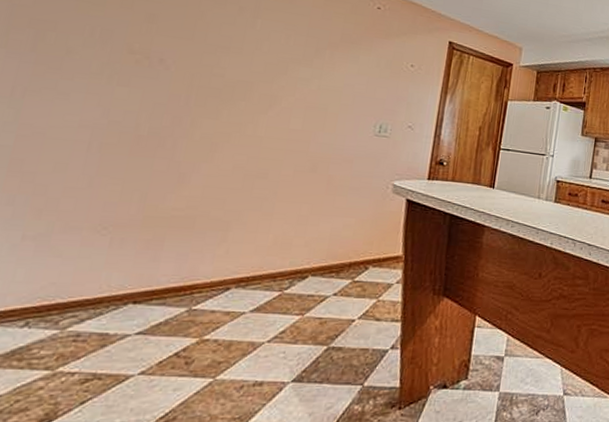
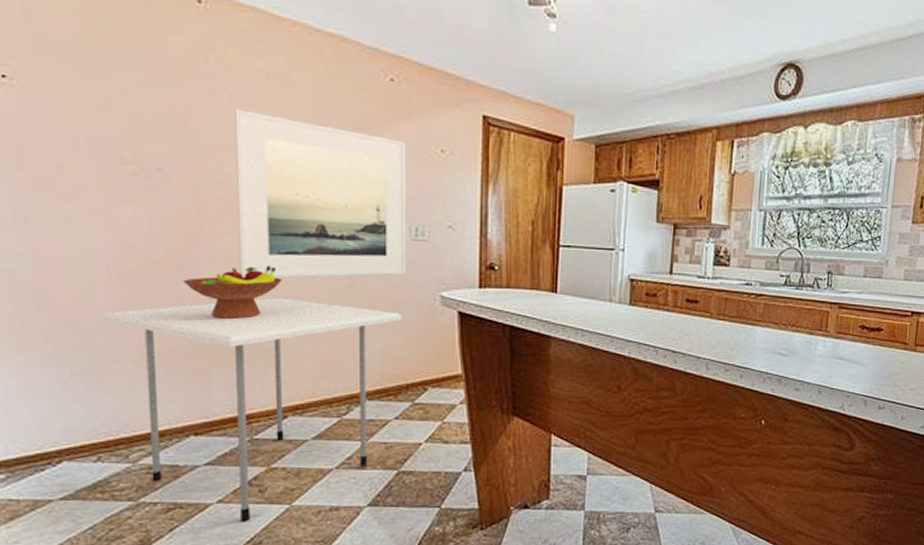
dining table: none [69,176,356,396] -> present [100,297,402,522]
fruit bowl: none [159,148,253,194] -> present [183,266,282,319]
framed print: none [214,18,383,165] -> present [235,109,407,278]

